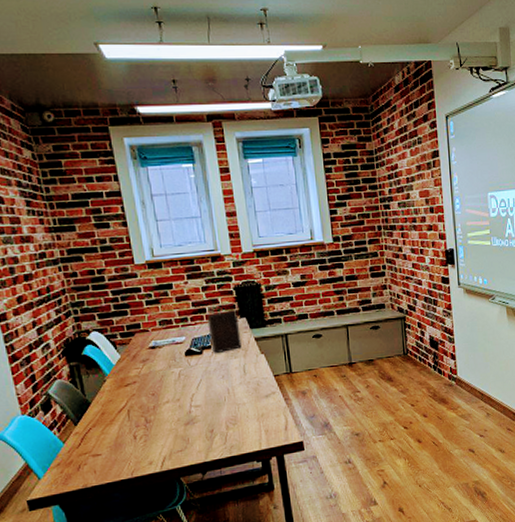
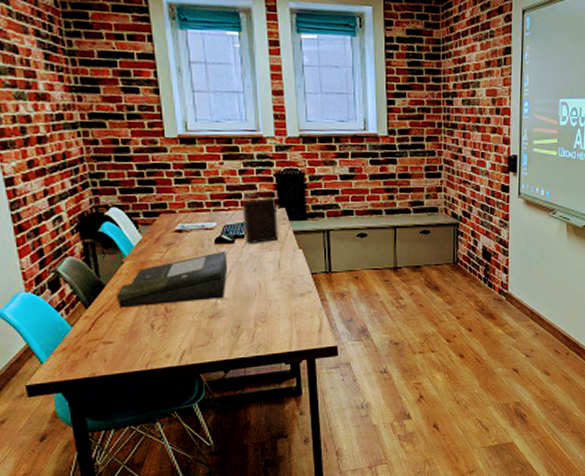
document tray: none [101,361,199,422] -> present [116,250,228,308]

